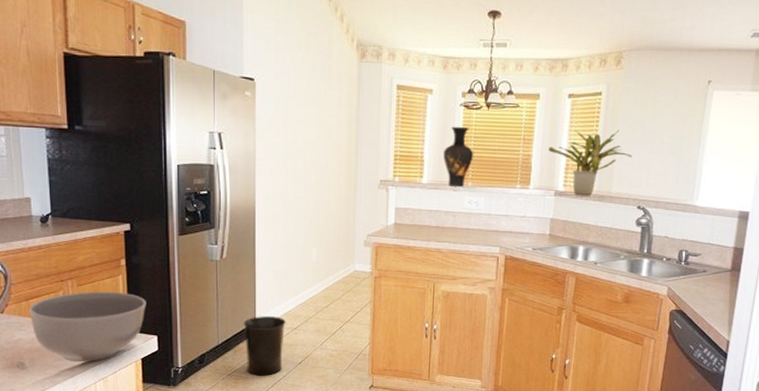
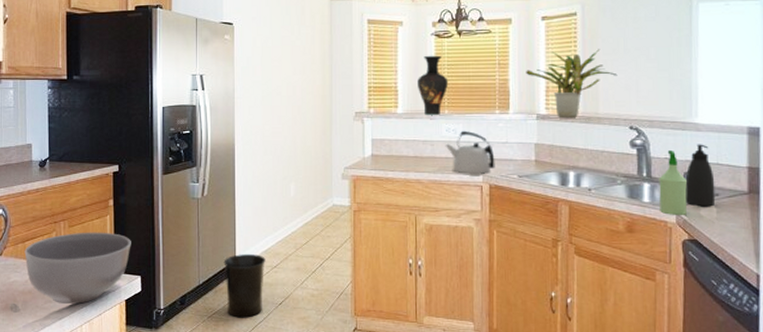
kettle: none [466,203,513,248] -> present [445,130,495,177]
spray bottle: none [654,230,682,290] -> present [659,151,688,216]
soap dispenser: none [678,225,705,282] -> present [685,144,716,207]

